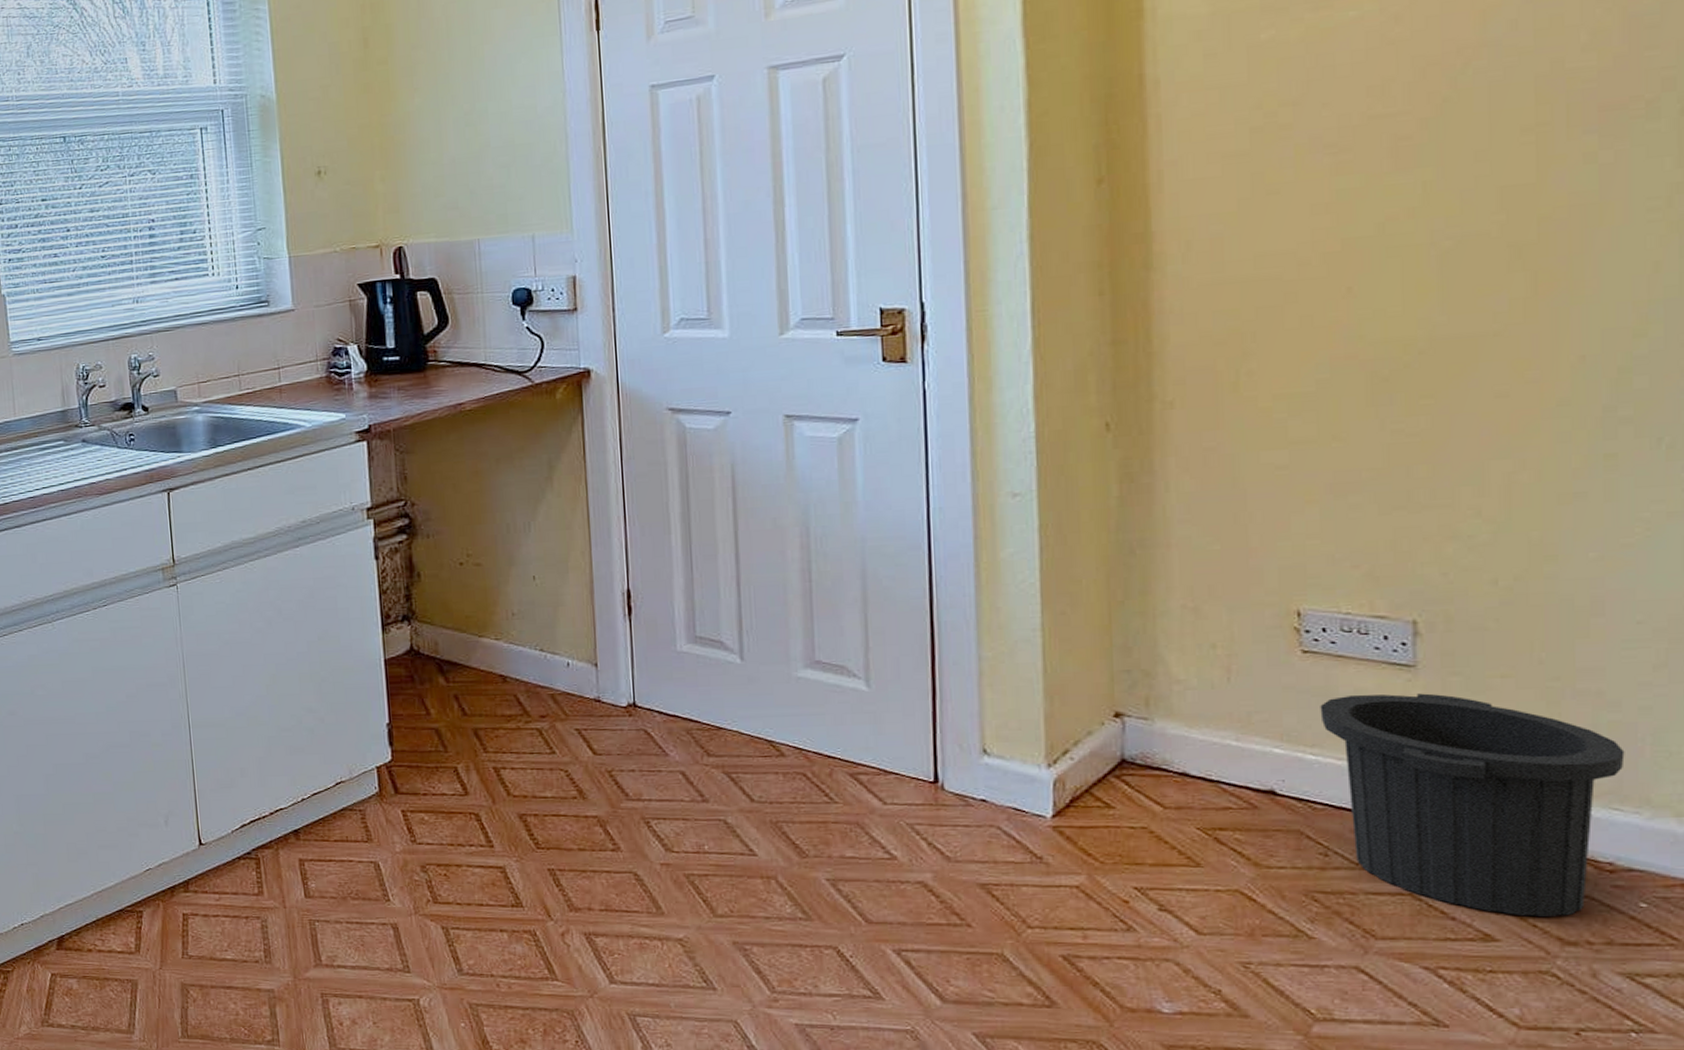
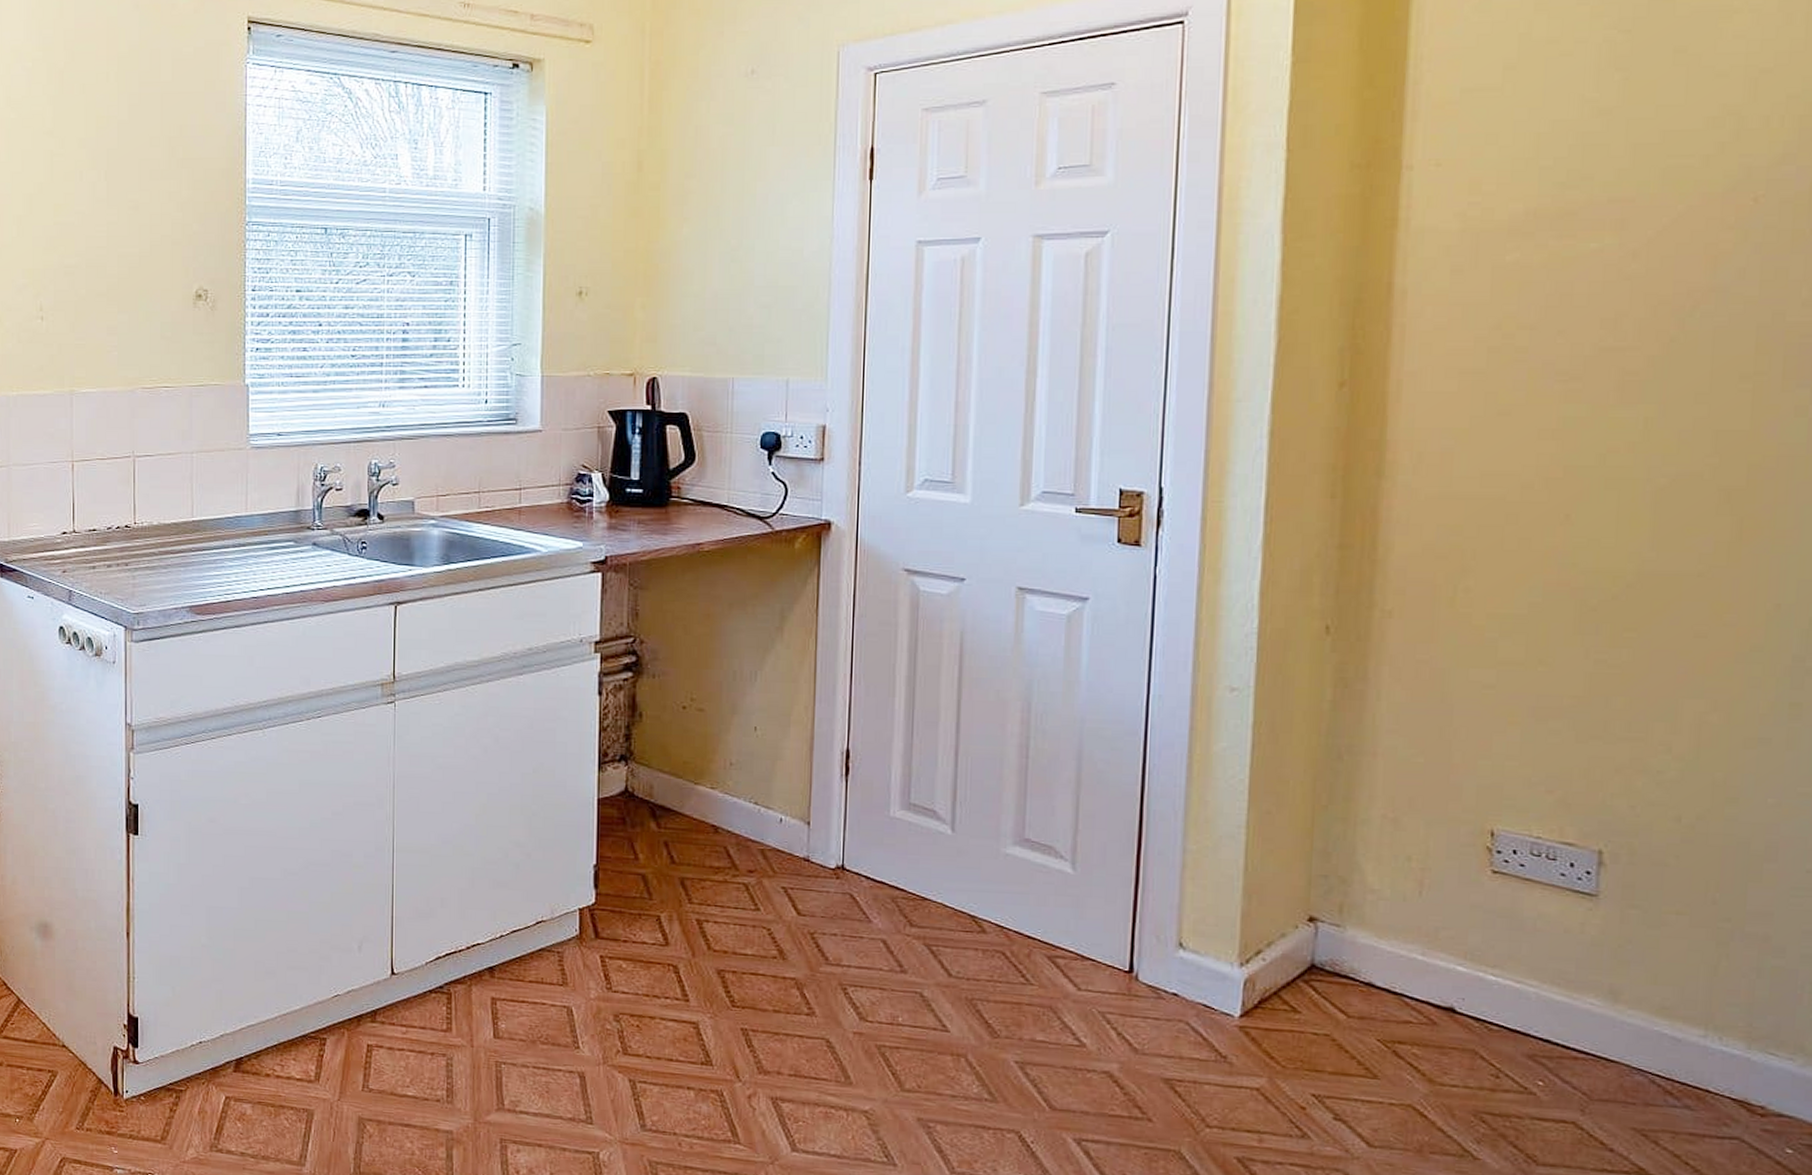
trash can: present [1320,693,1625,917] -> none [1503,919,1785,1156]

